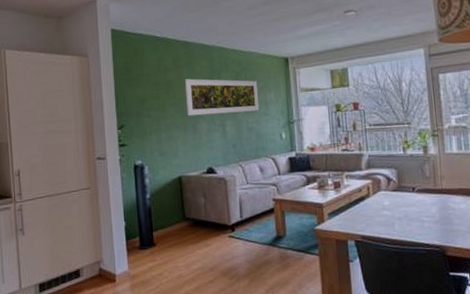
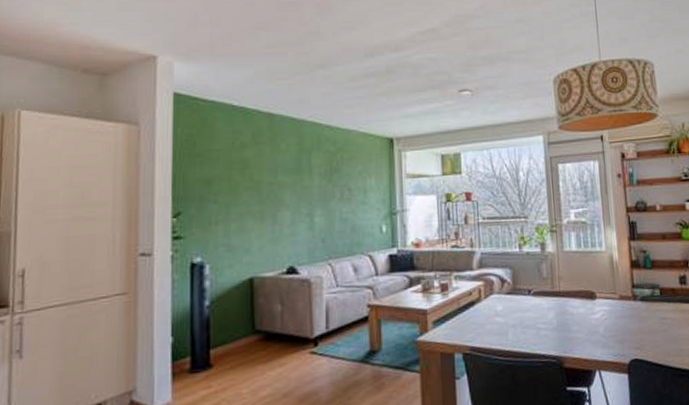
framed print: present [185,78,260,116] -> none [266,158,357,203]

